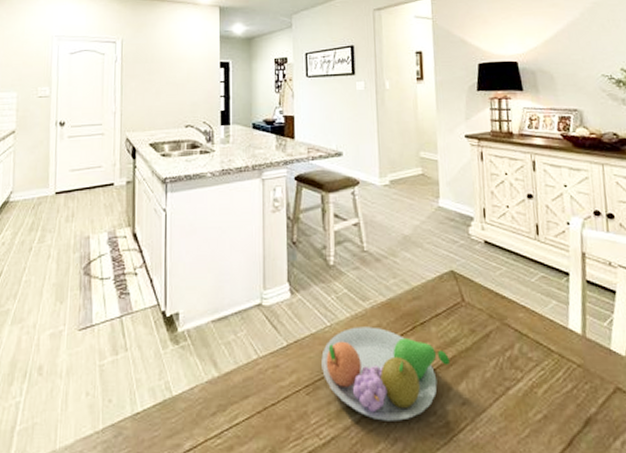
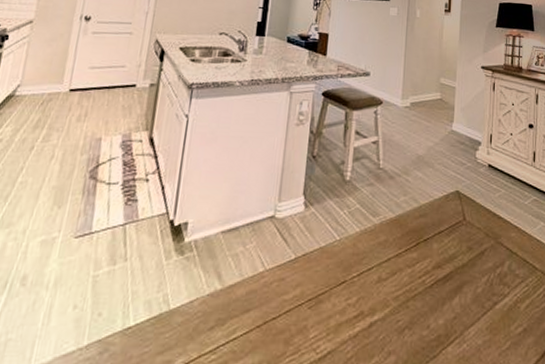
fruit bowl: present [321,326,451,421] -> none [326,241,448,335]

